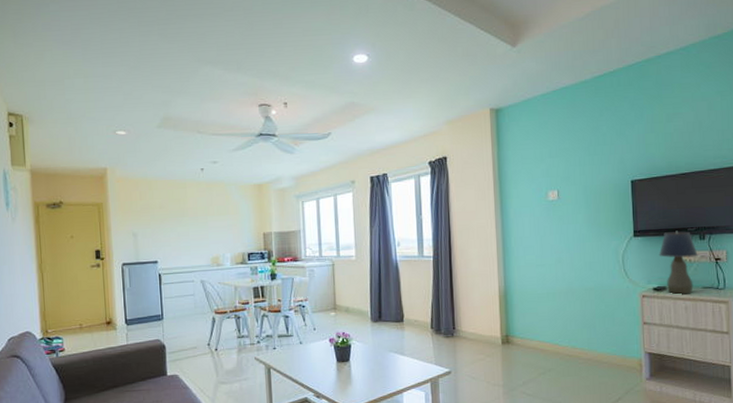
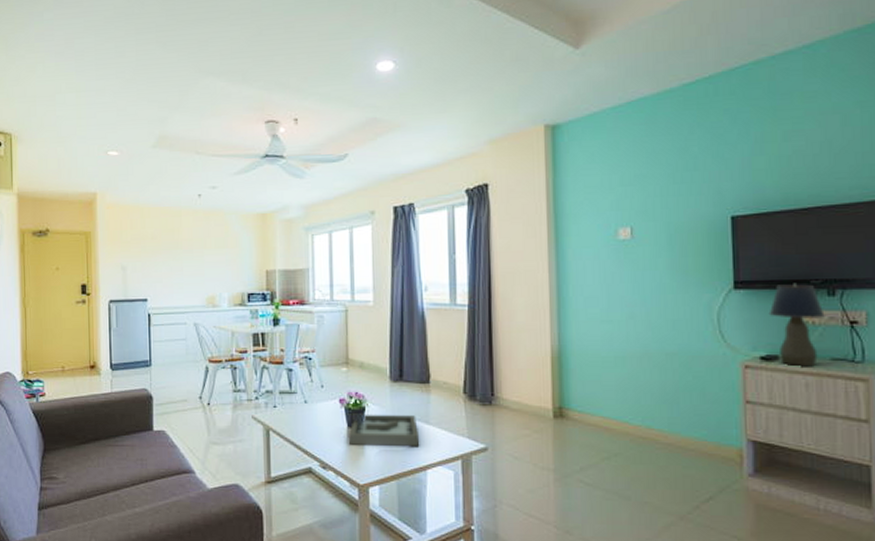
decorative tray: none [338,349,397,376] -> present [349,414,420,447]

